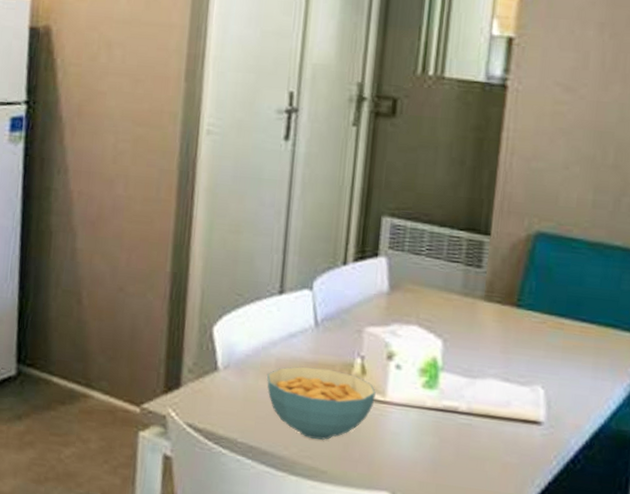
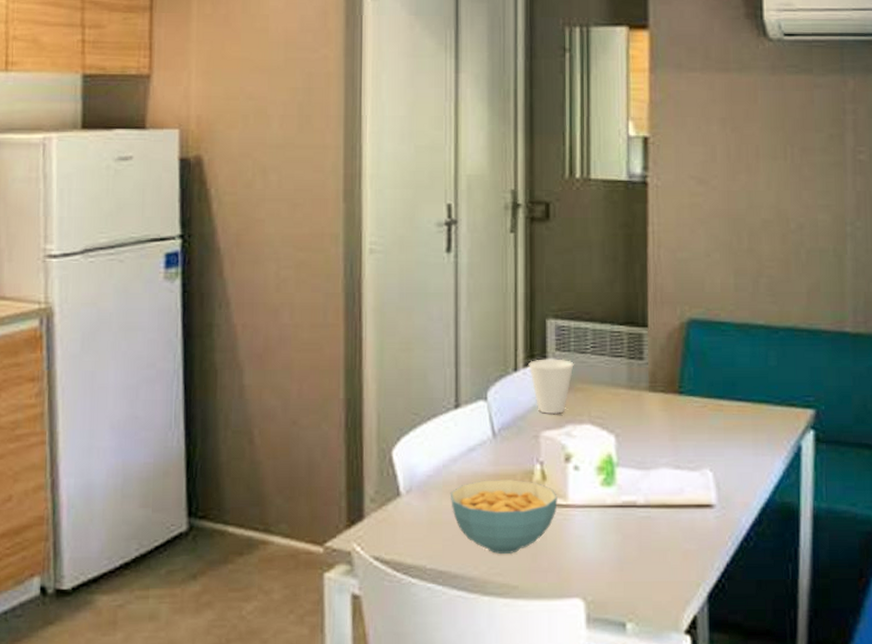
cup: none [358,255,407,312] -> present [528,359,574,415]

